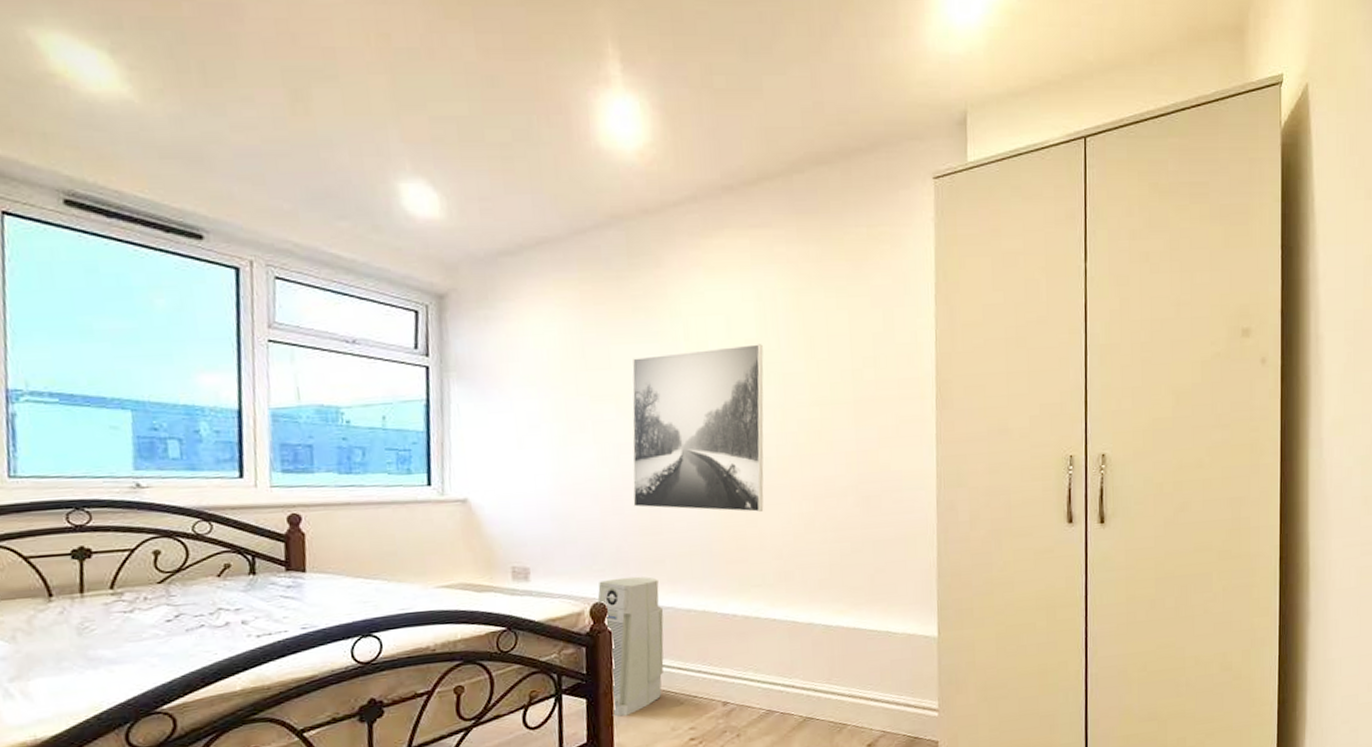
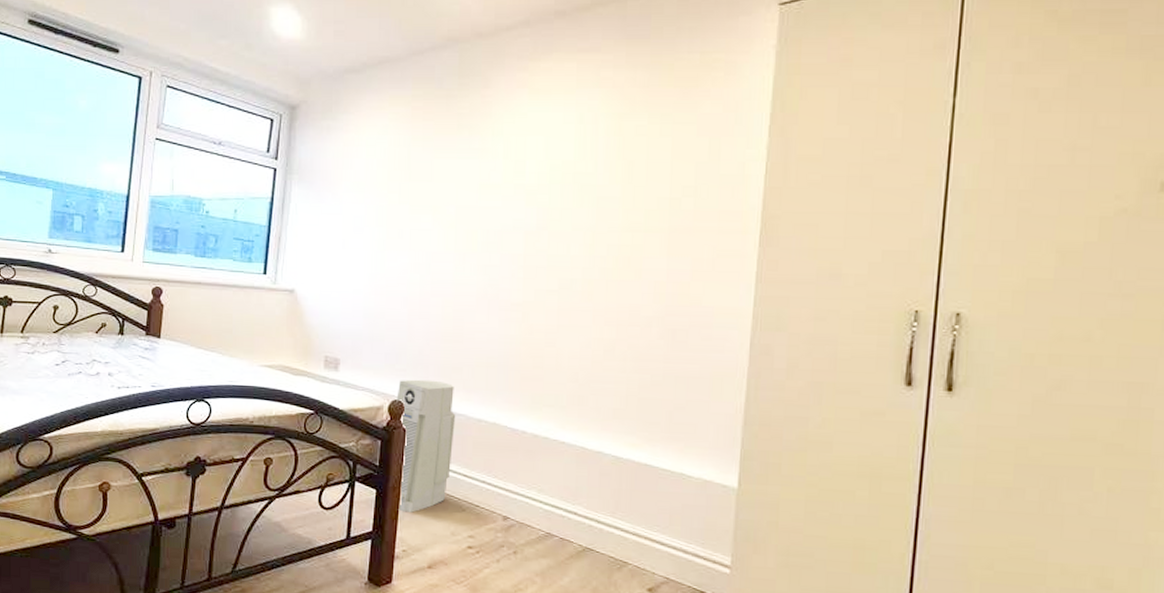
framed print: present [632,344,764,513] -> none [439,166,579,333]

